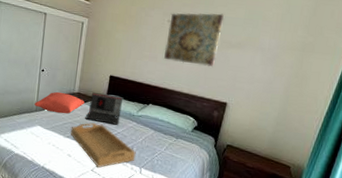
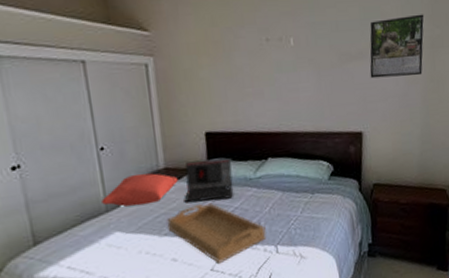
wall art: present [164,13,225,68] -> none [268,17,338,94]
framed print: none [243,21,301,71] -> present [369,14,425,79]

